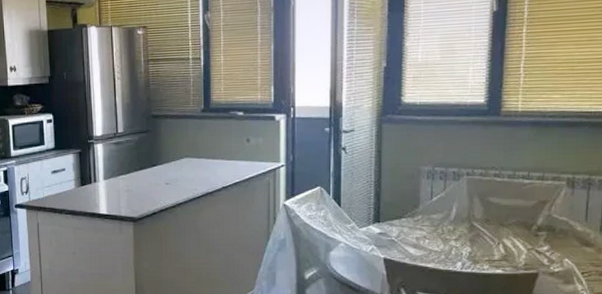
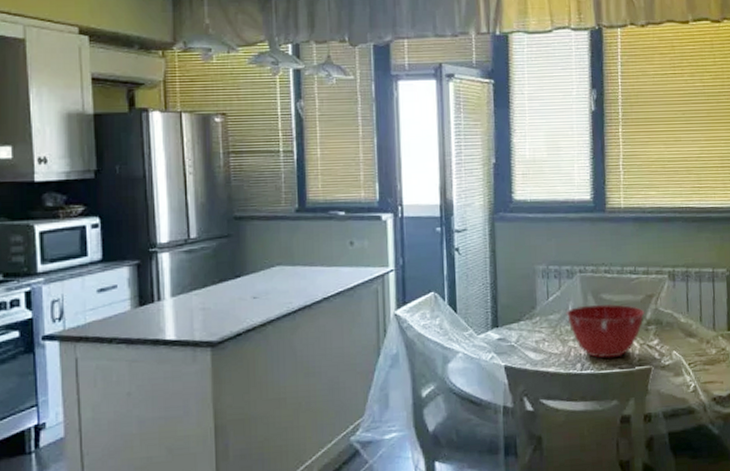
mixing bowl: none [449,208,536,260] -> present [566,304,645,358]

